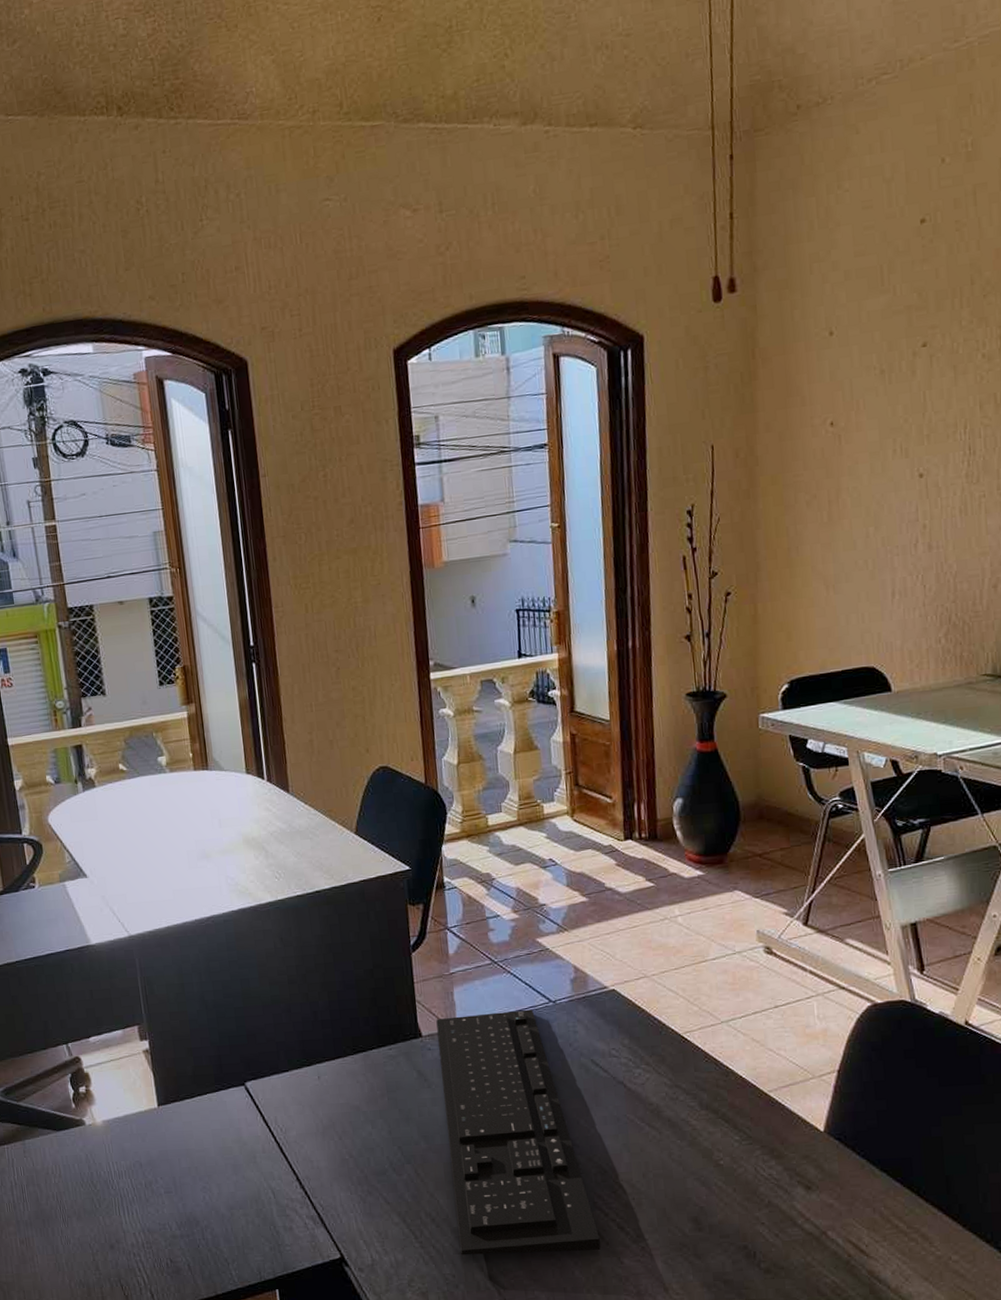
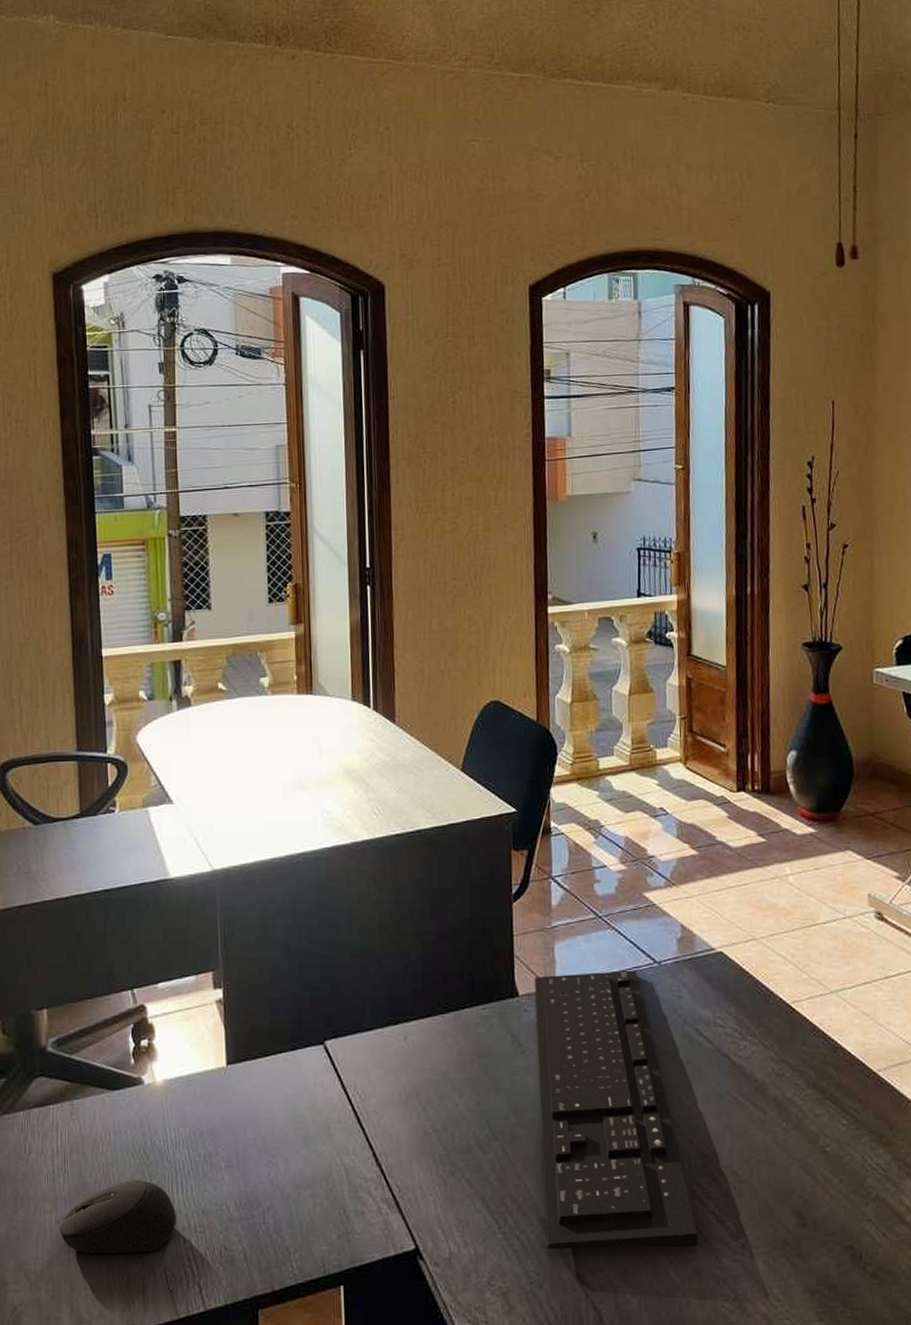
computer mouse: none [23,1205,126,1268] -> present [58,1179,176,1254]

